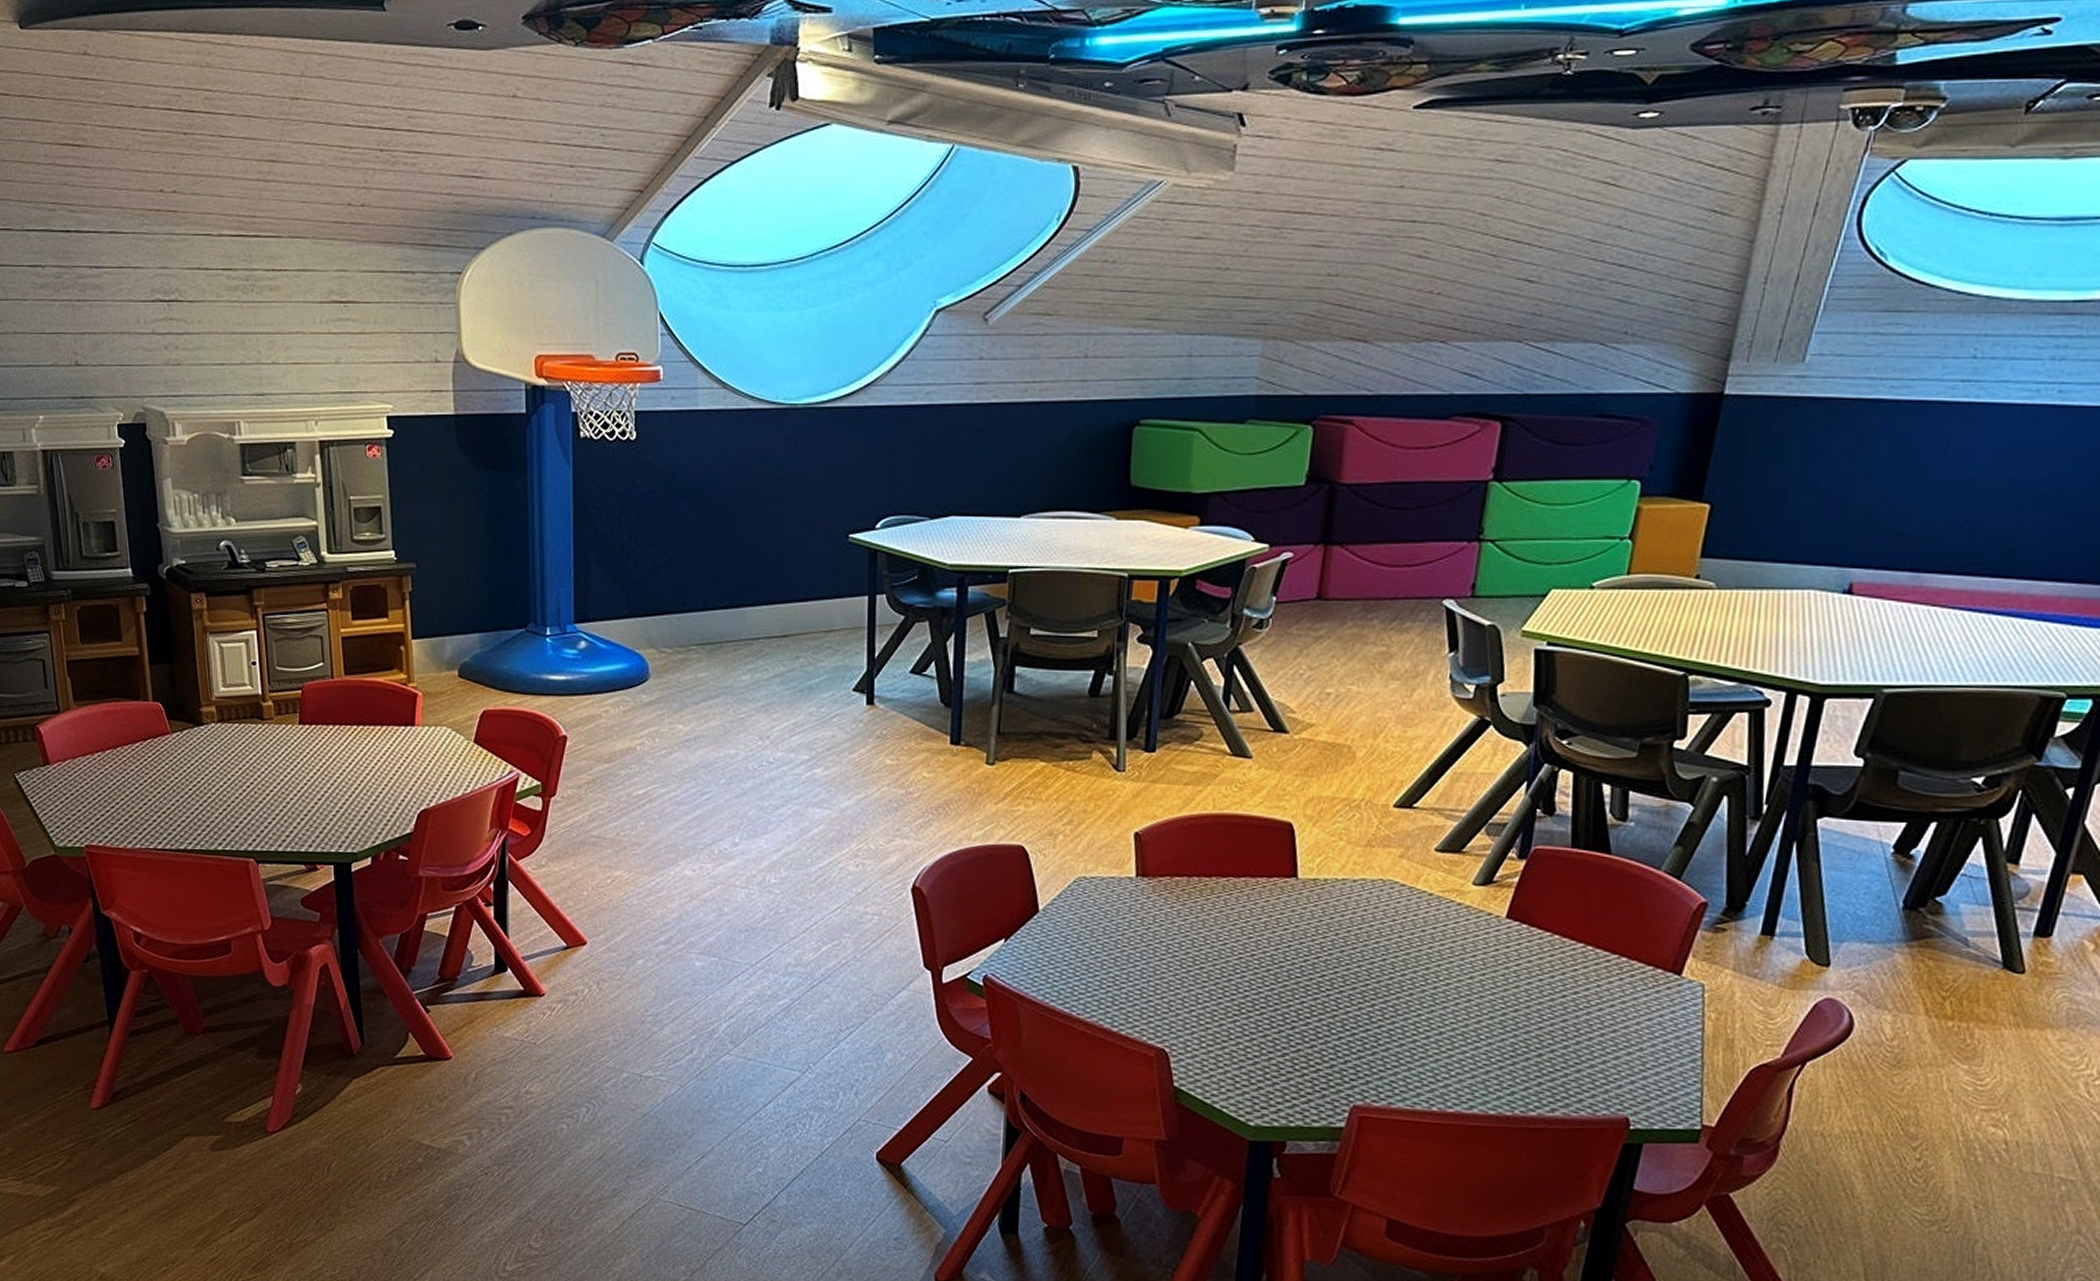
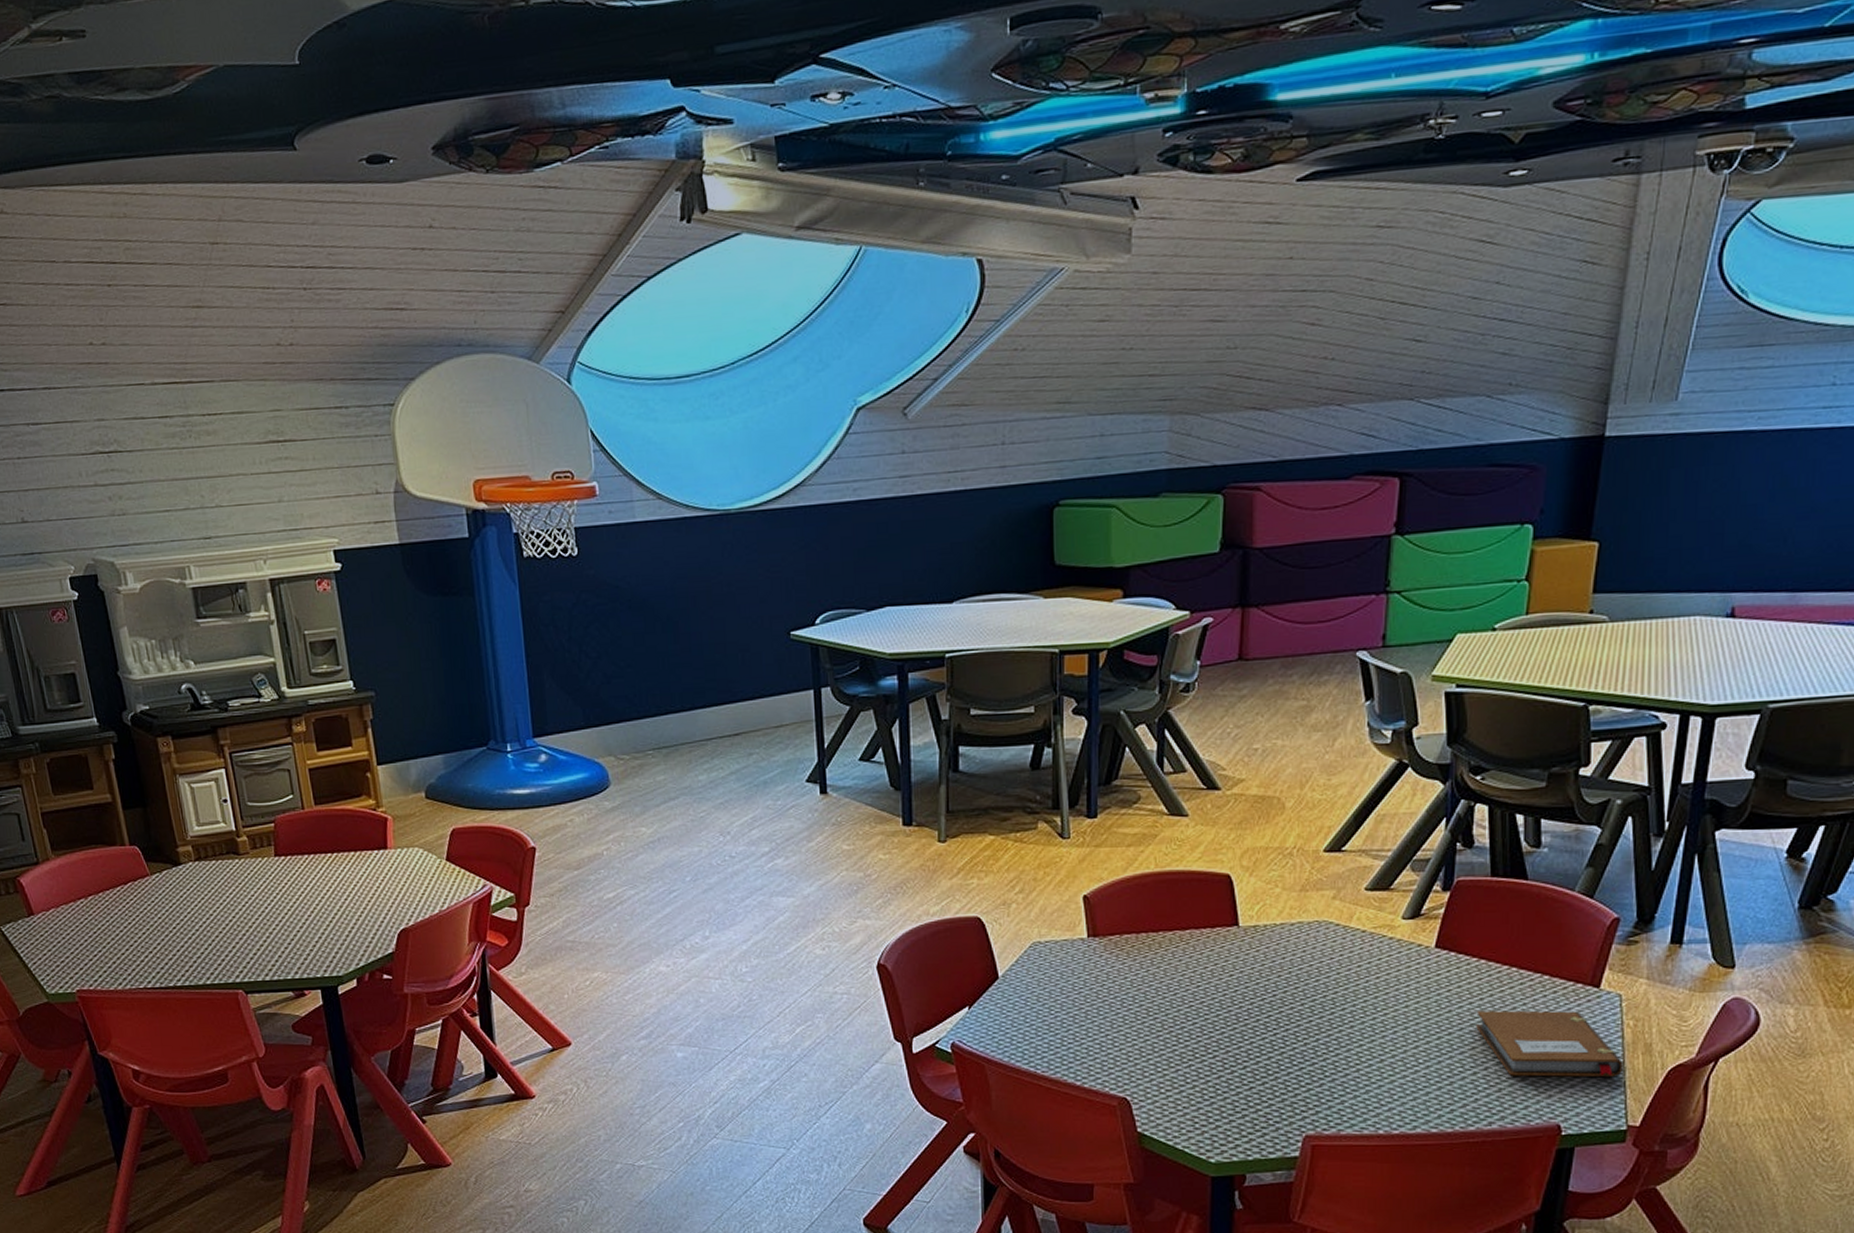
notebook: none [1544,989,1702,1071] -> present [1476,1010,1623,1077]

